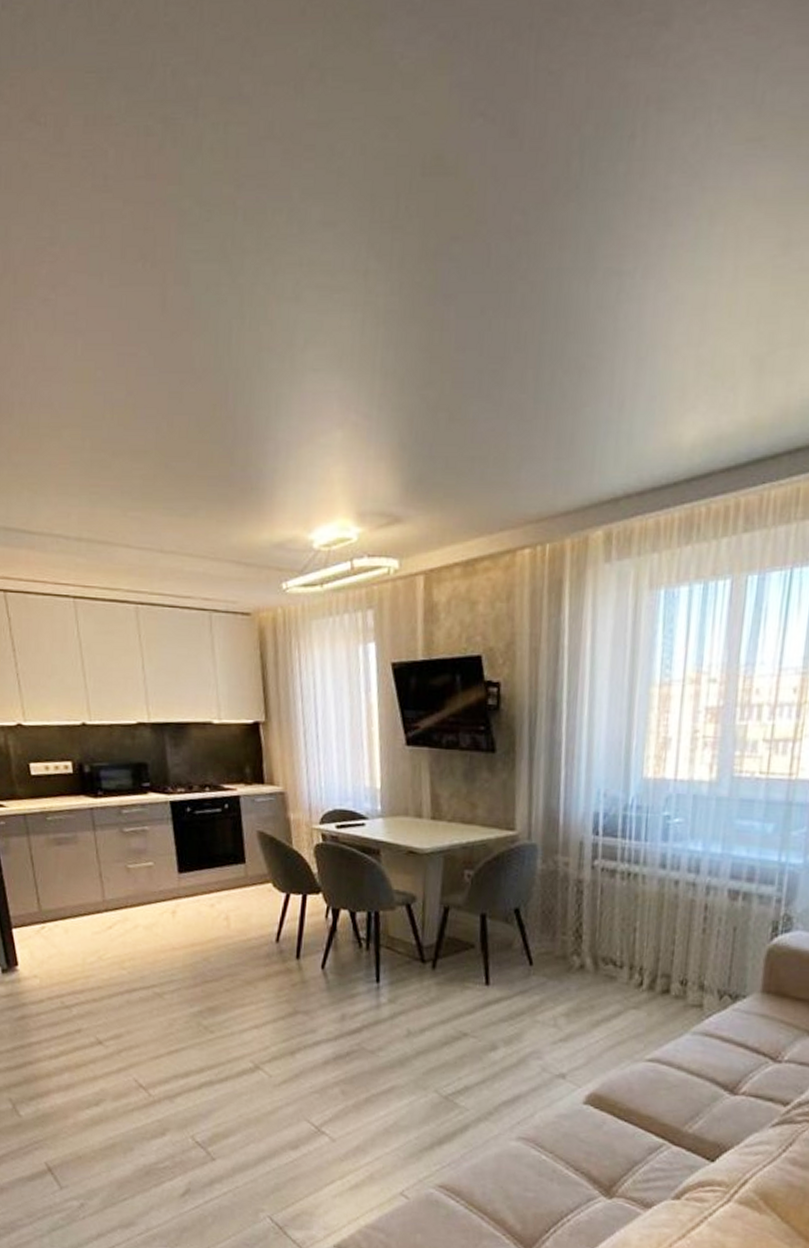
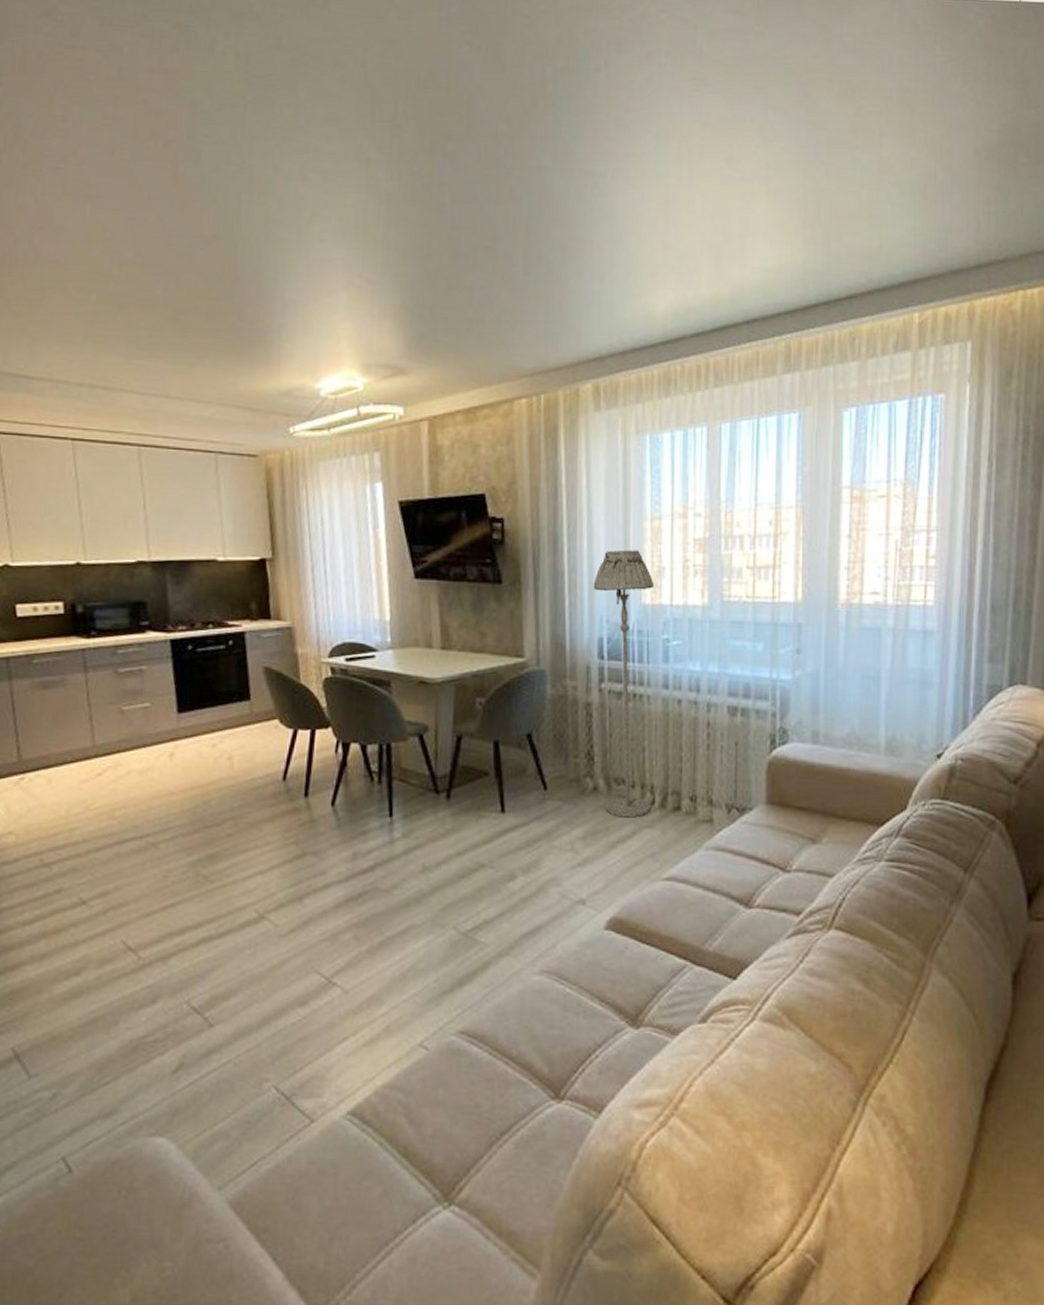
floor lamp: none [591,718,659,998] -> present [593,549,654,818]

